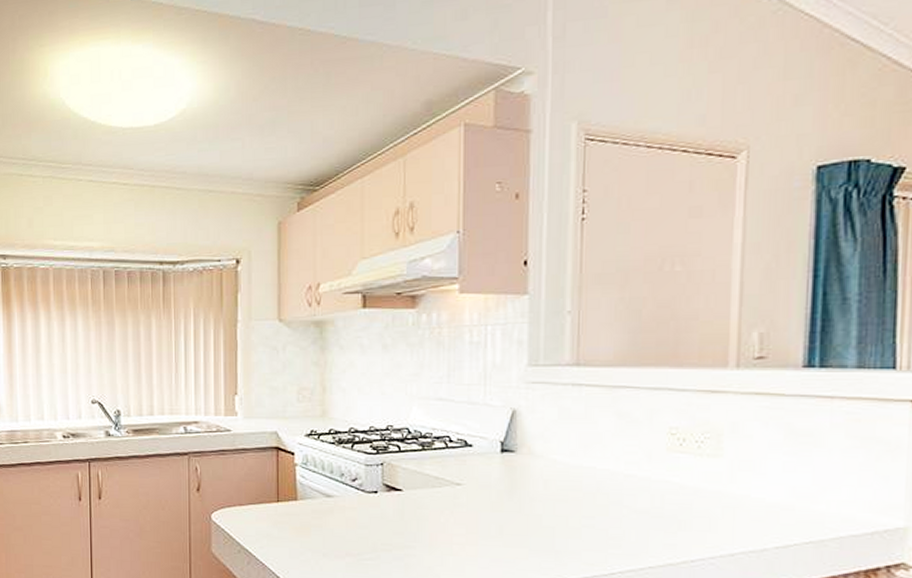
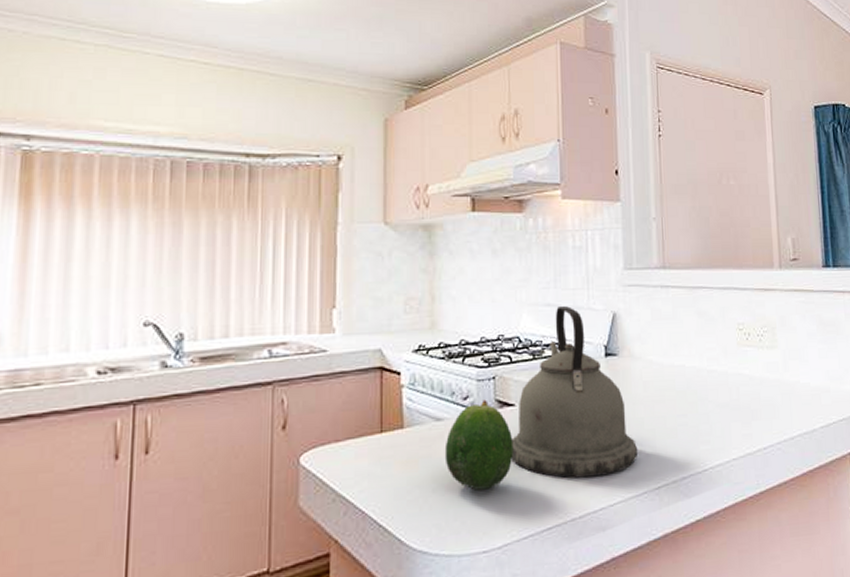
fruit: none [334,483,400,561] -> present [444,399,514,490]
kettle: none [398,401,534,564] -> present [512,306,639,479]

